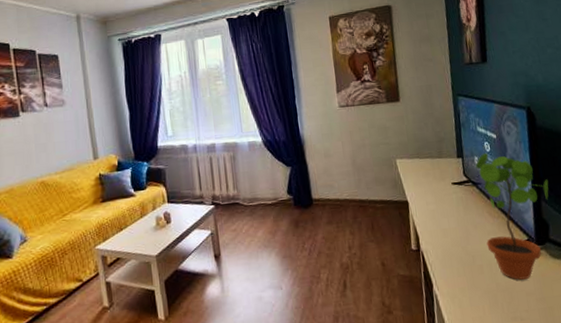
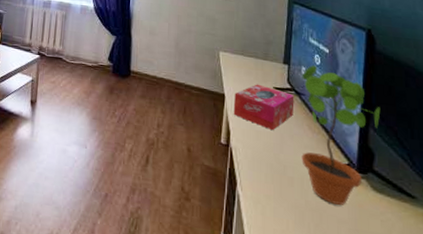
tissue box: none [417,183,474,226] -> present [233,84,294,131]

